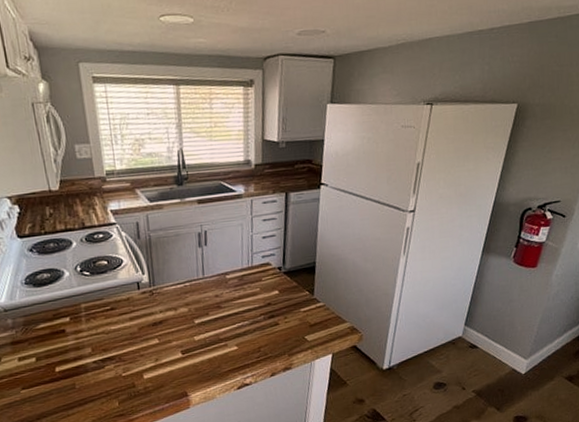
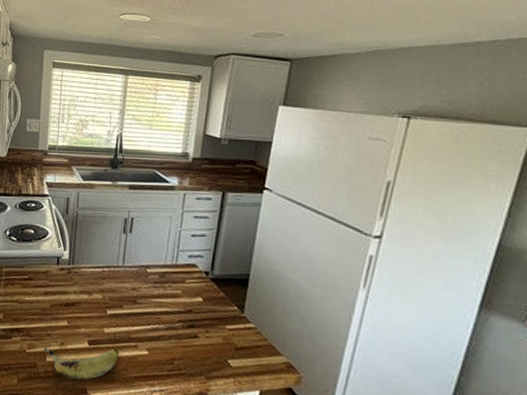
fruit: none [139,351,212,388] -> present [43,346,120,380]

